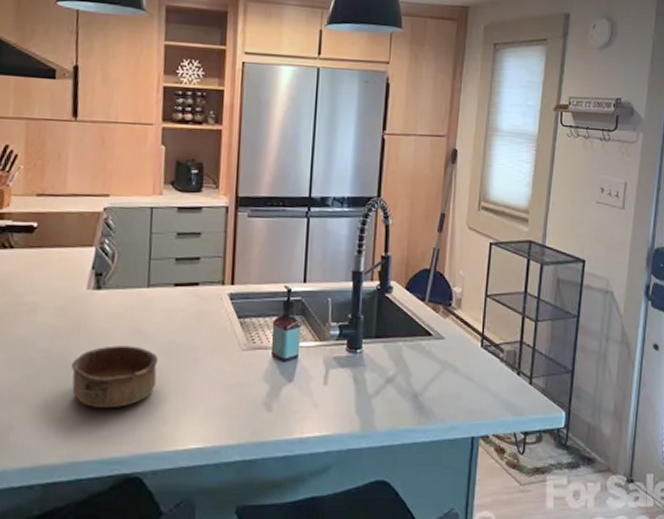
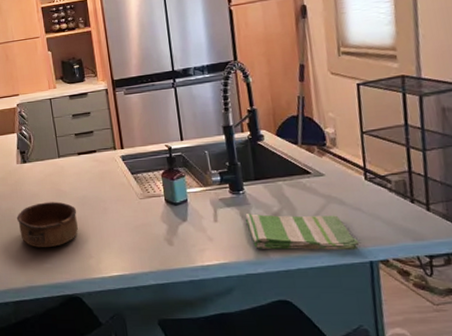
dish towel: none [358,377,465,424] -> present [245,213,360,251]

